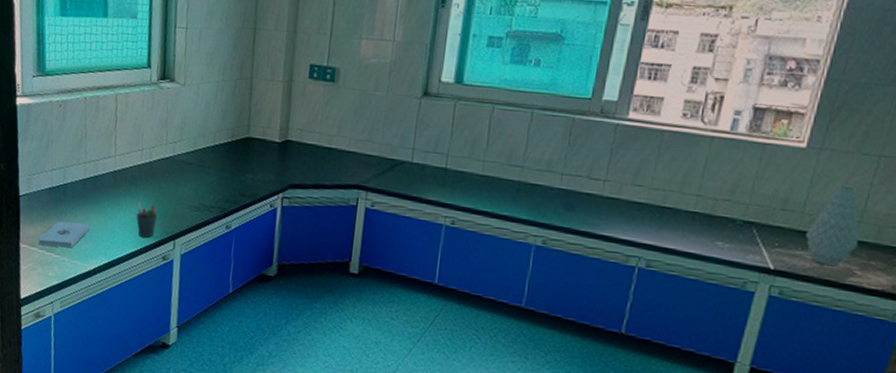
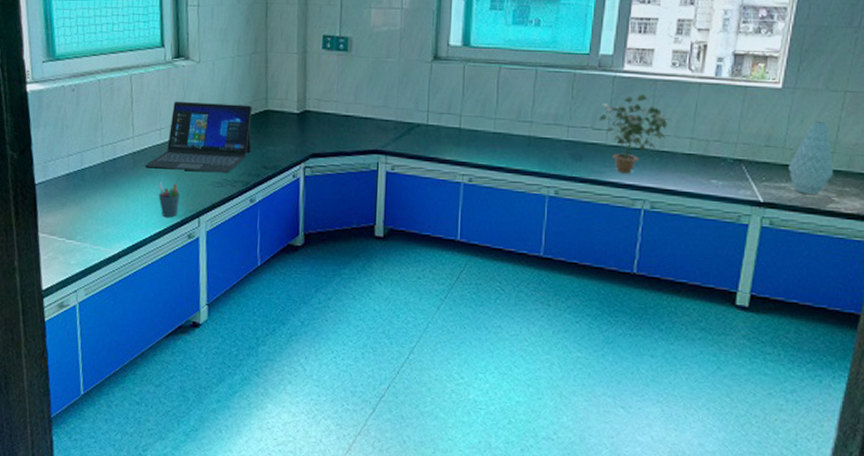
notepad: present [38,221,91,248] -> none [58,207,113,234]
laptop: none [125,122,234,198] -> present [145,101,252,174]
potted plant: none [596,145,676,229] -> present [598,94,670,174]

